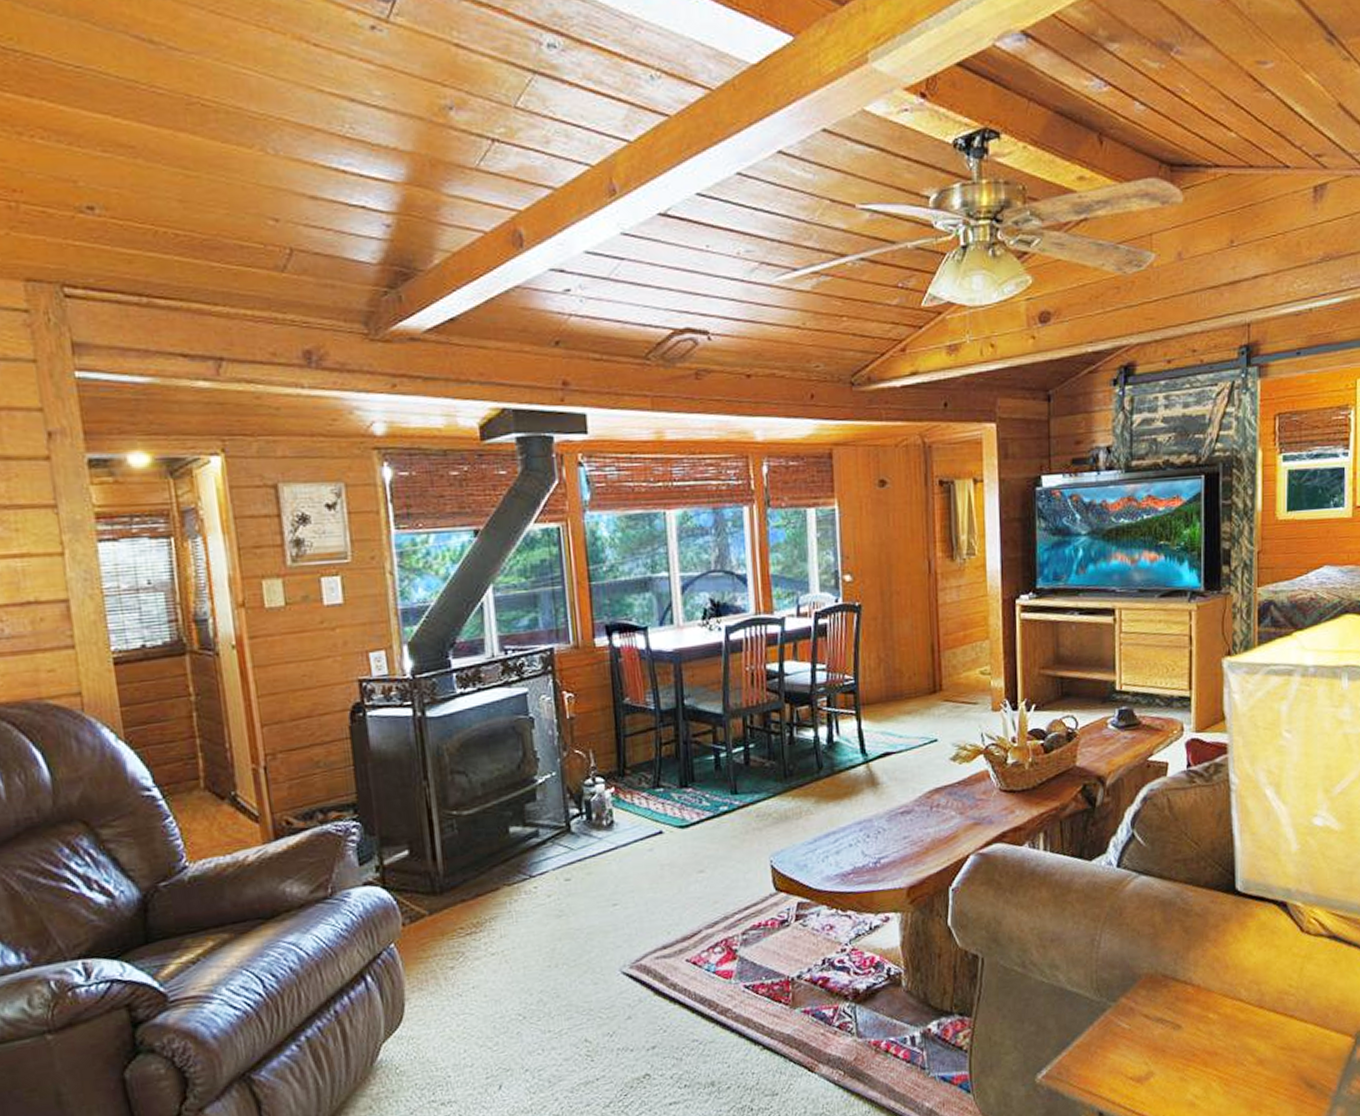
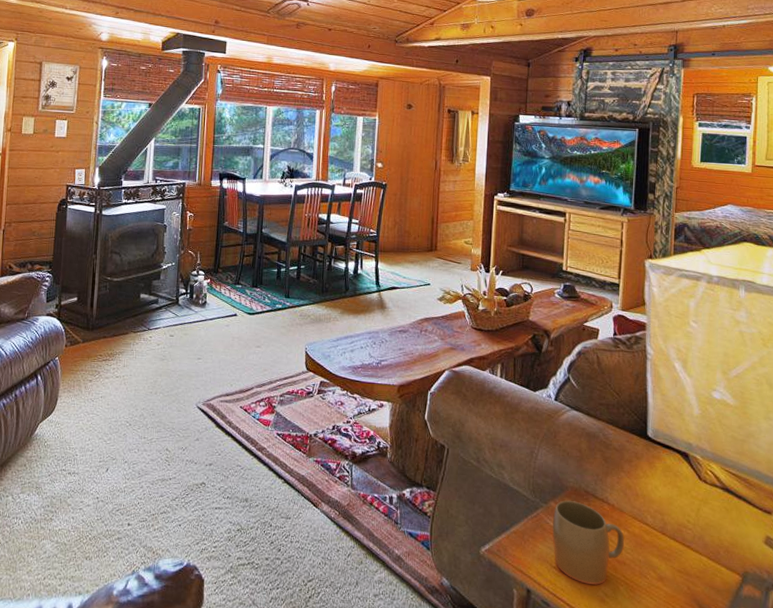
mug: none [1124,990,1215,1089] -> present [552,500,625,585]

